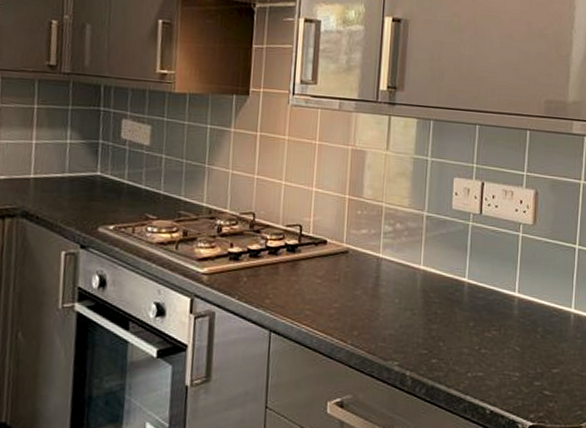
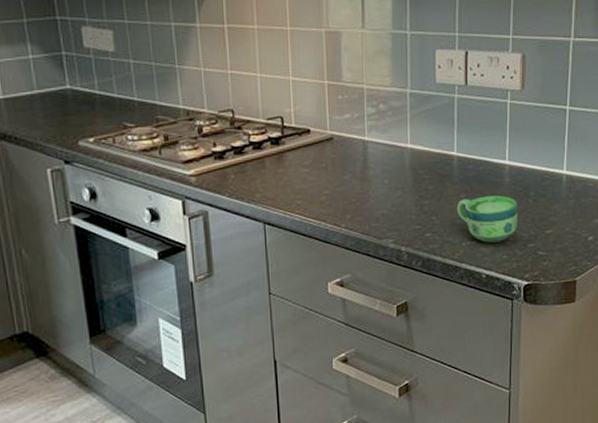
cup: none [464,326,526,377] -> present [456,195,518,243]

